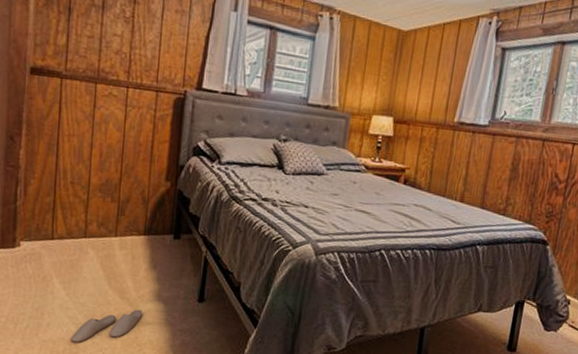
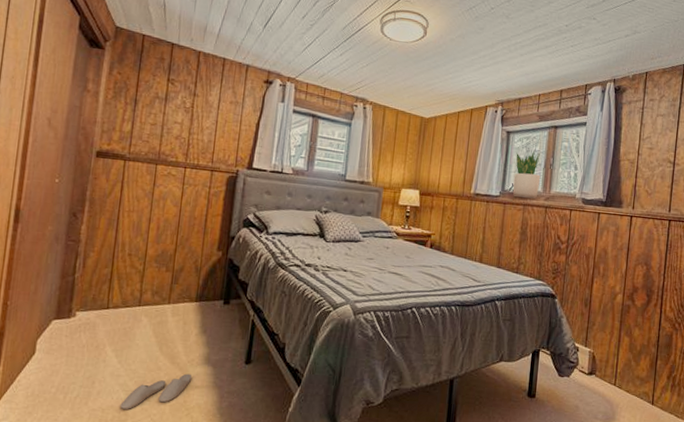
planter: none [504,72,543,131] -> present [512,151,541,200]

